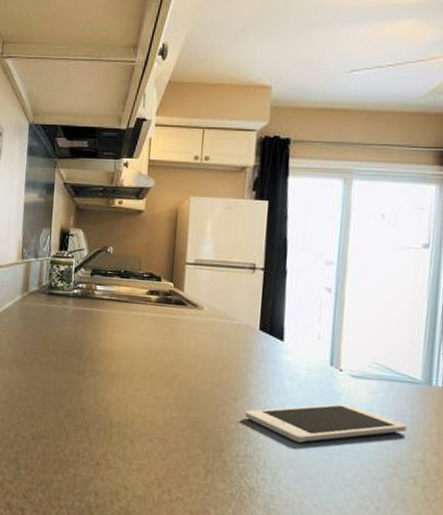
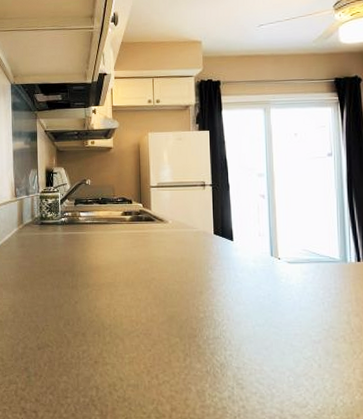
cell phone: present [244,403,407,443] -> none [210,285,333,321]

